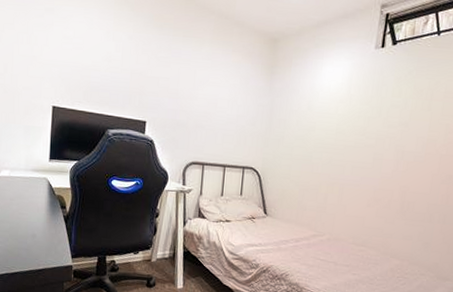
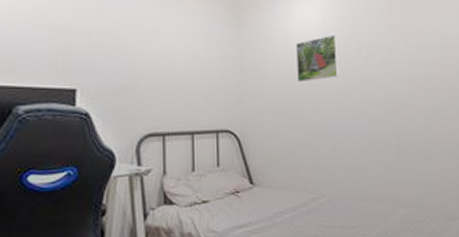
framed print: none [316,93,361,134] -> present [296,35,339,82]

